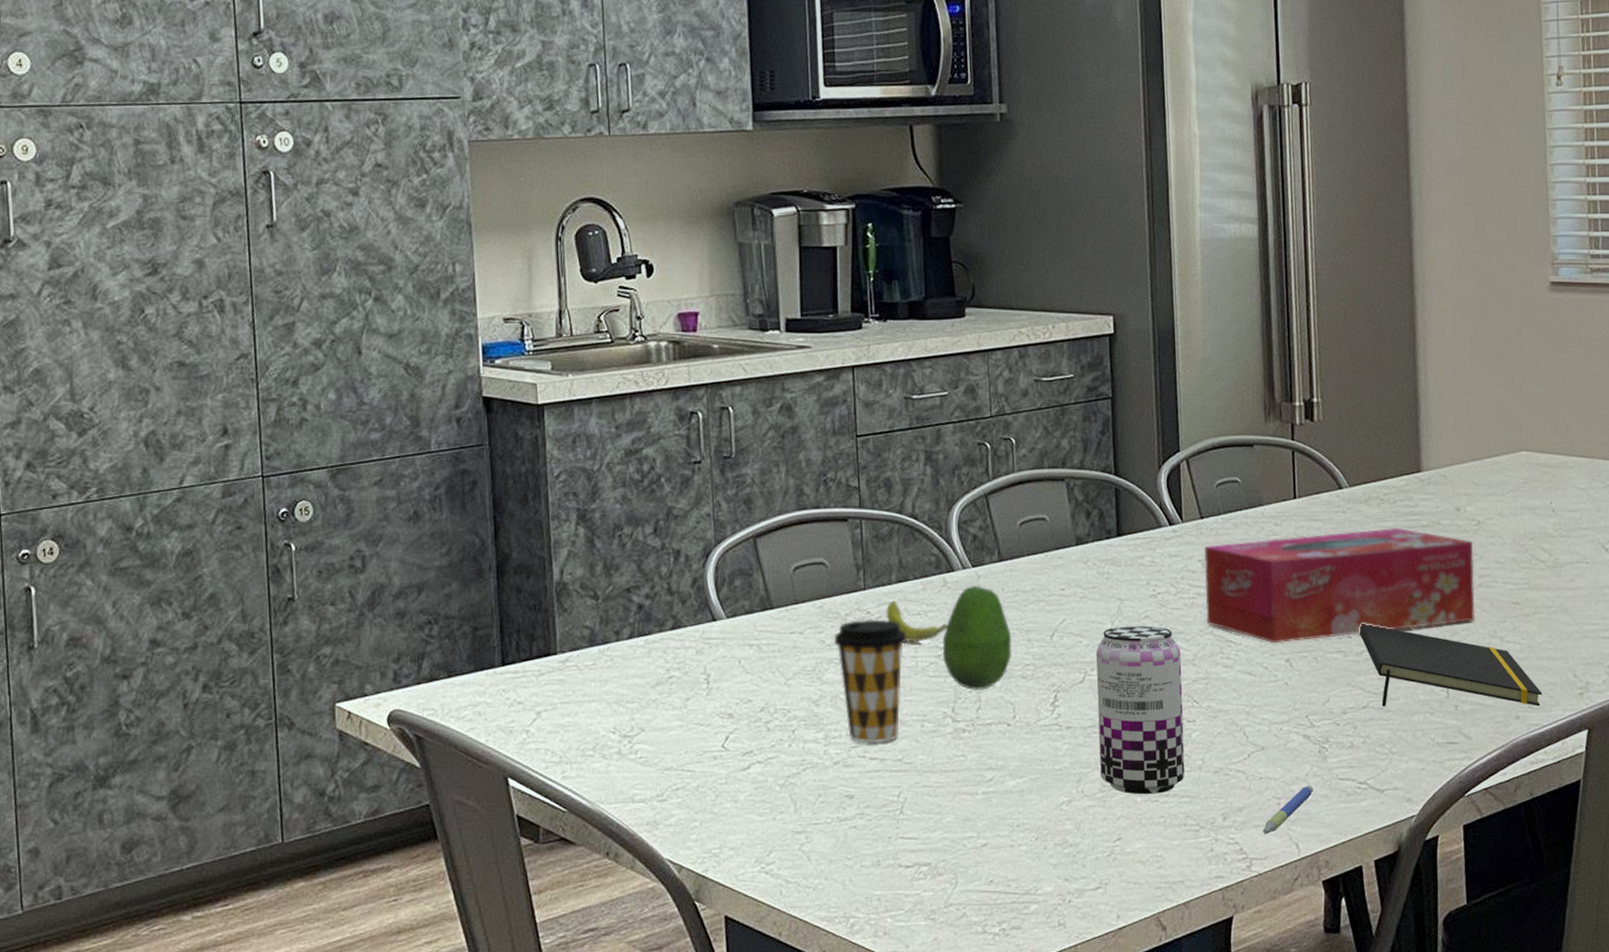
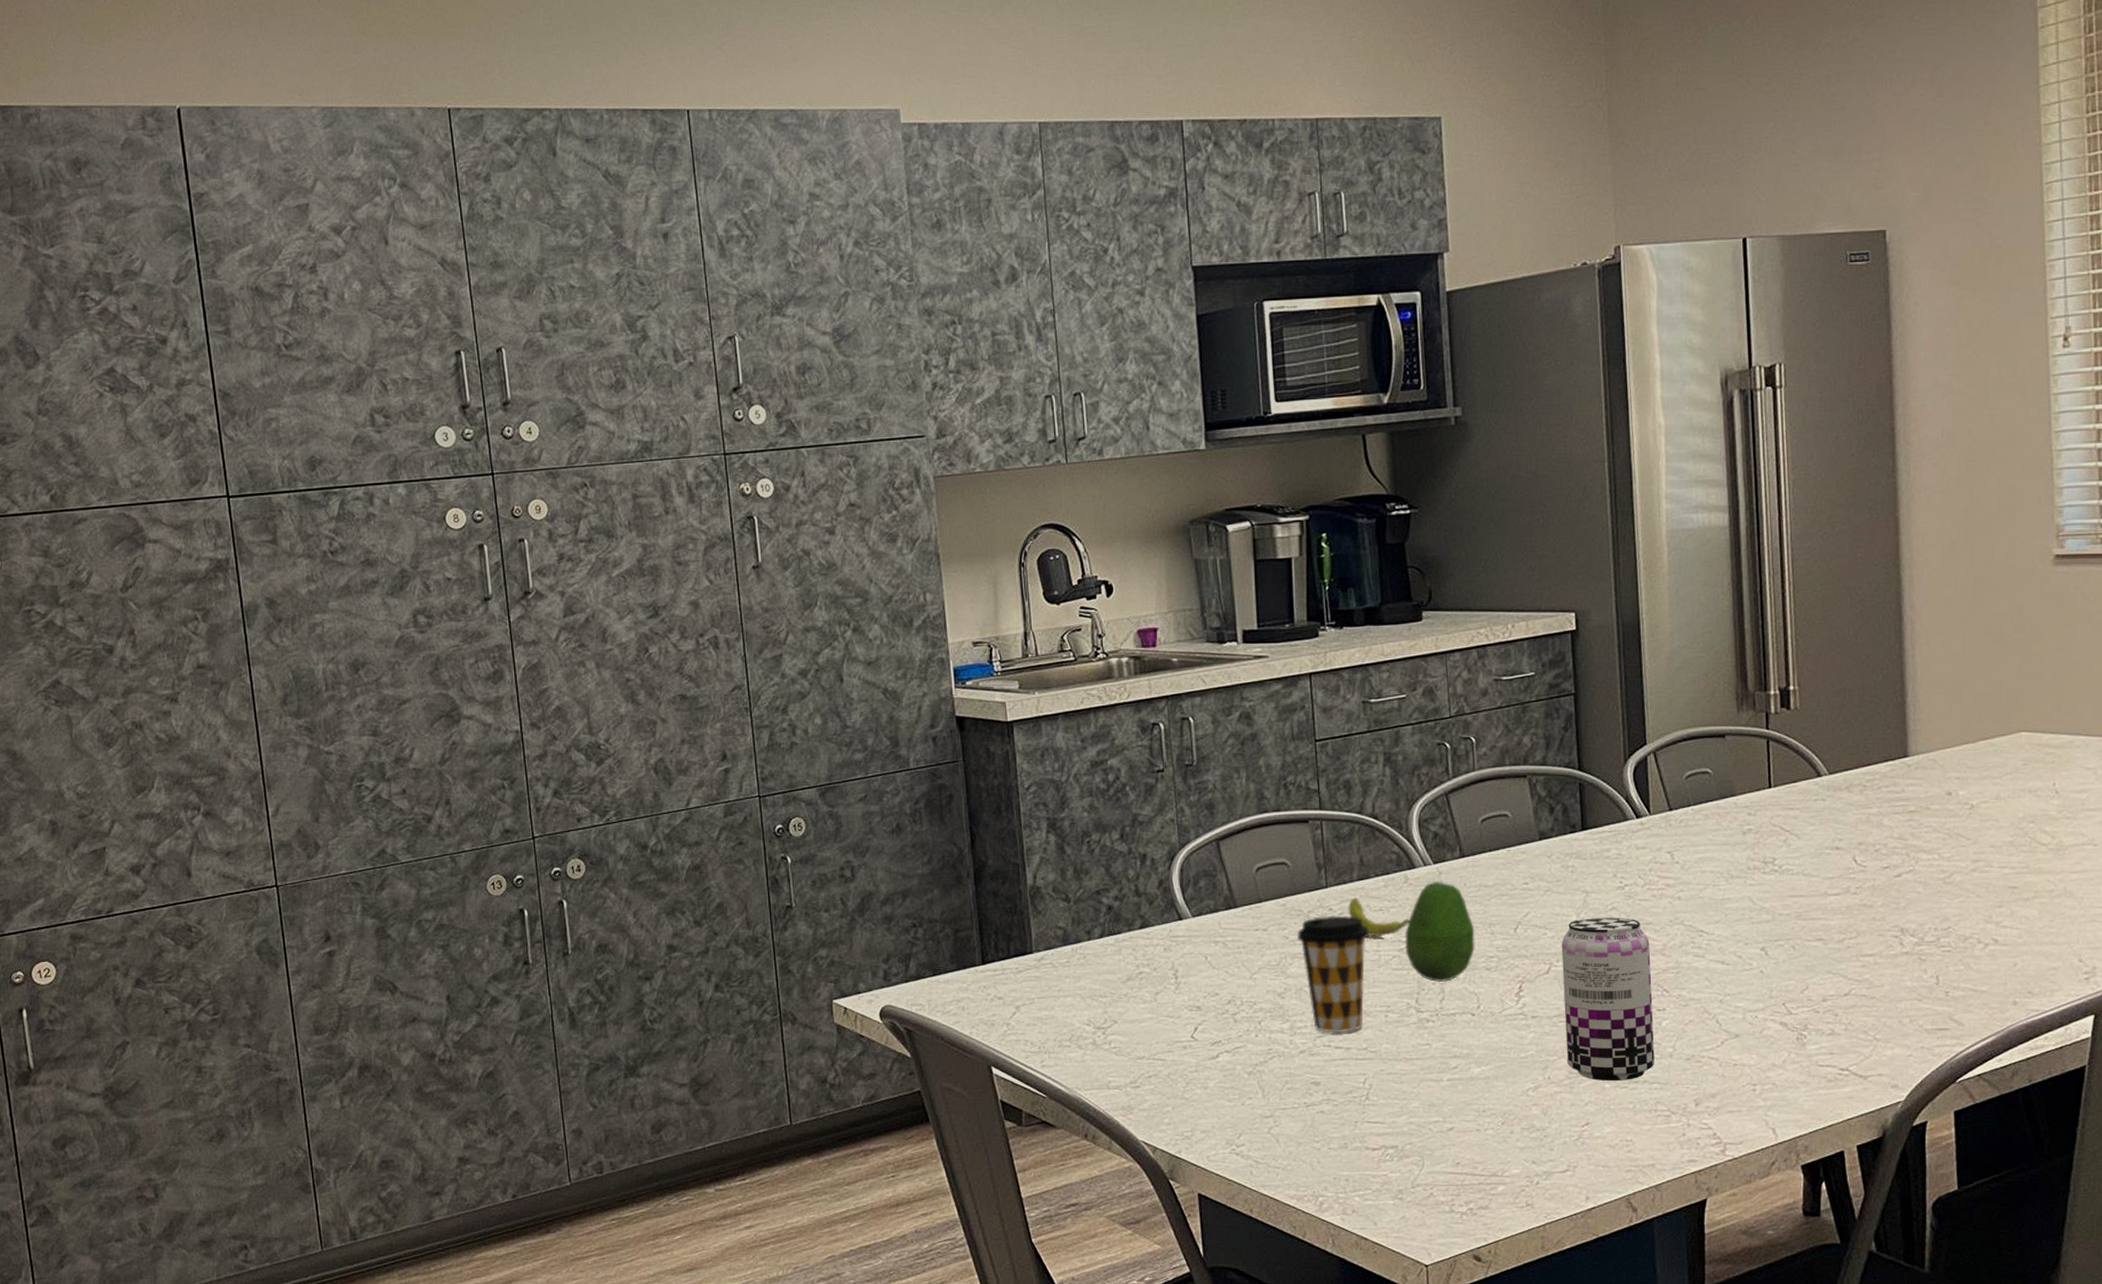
tissue box: present [1204,528,1476,644] -> none [1673,815,1969,933]
pen: present [1263,785,1313,834] -> none [1738,1072,1791,1119]
notepad: present [1359,624,1543,707] -> none [1840,911,2044,994]

